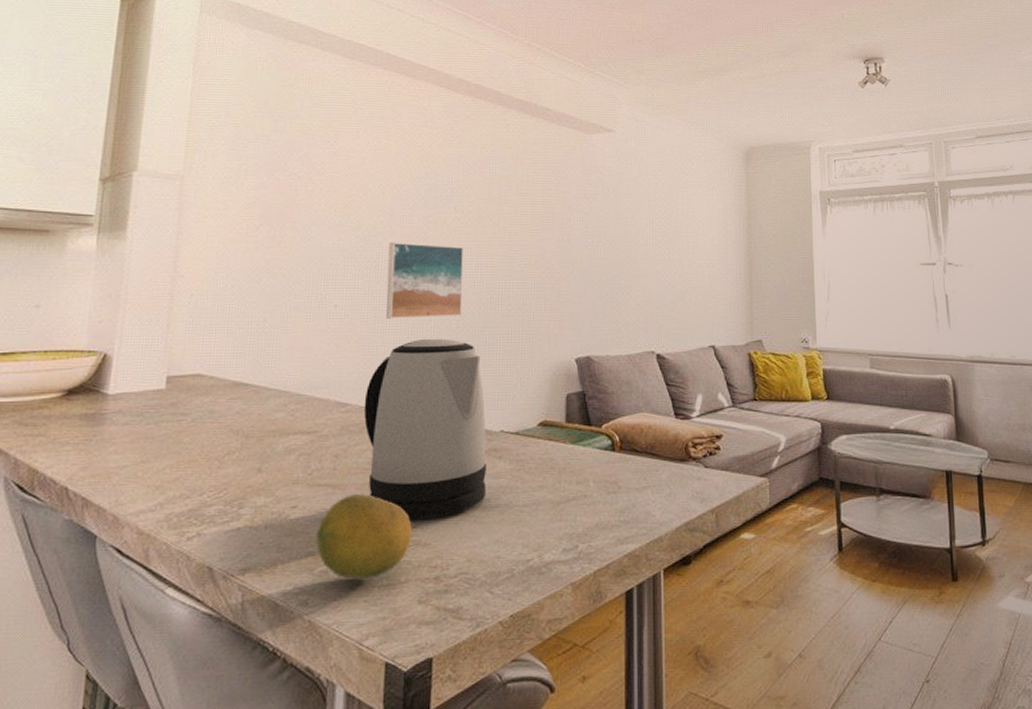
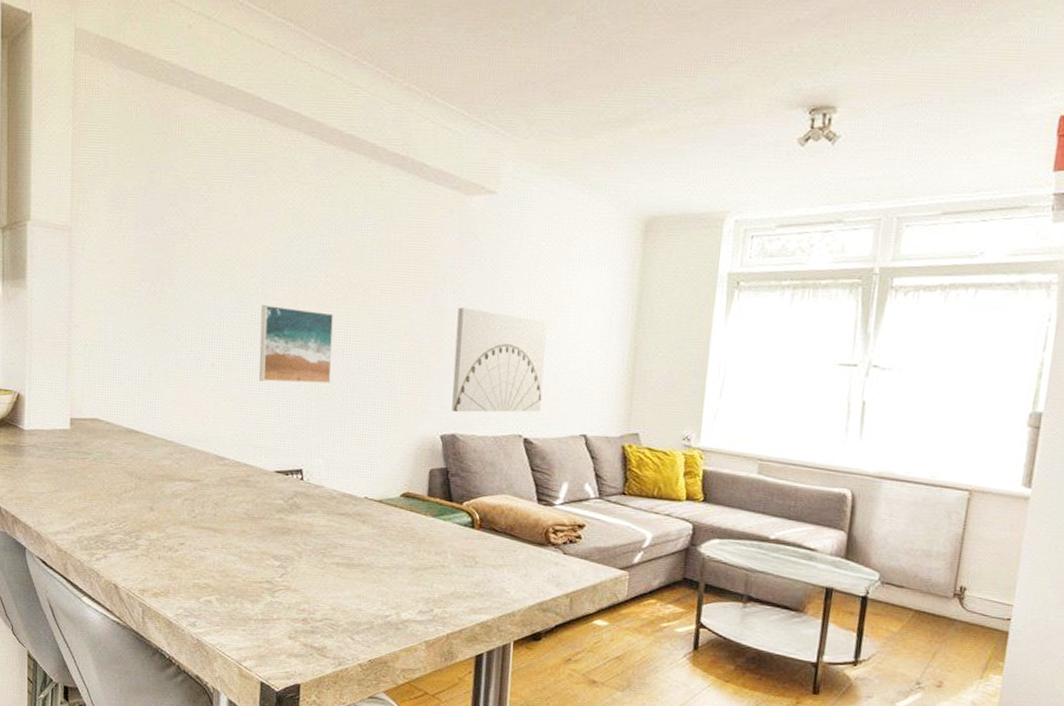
fruit: present [316,494,412,579] -> none [201,539,283,612]
kettle: present [363,338,487,520] -> none [240,403,351,569]
wall art: none [584,234,670,333] -> present [452,307,547,412]

